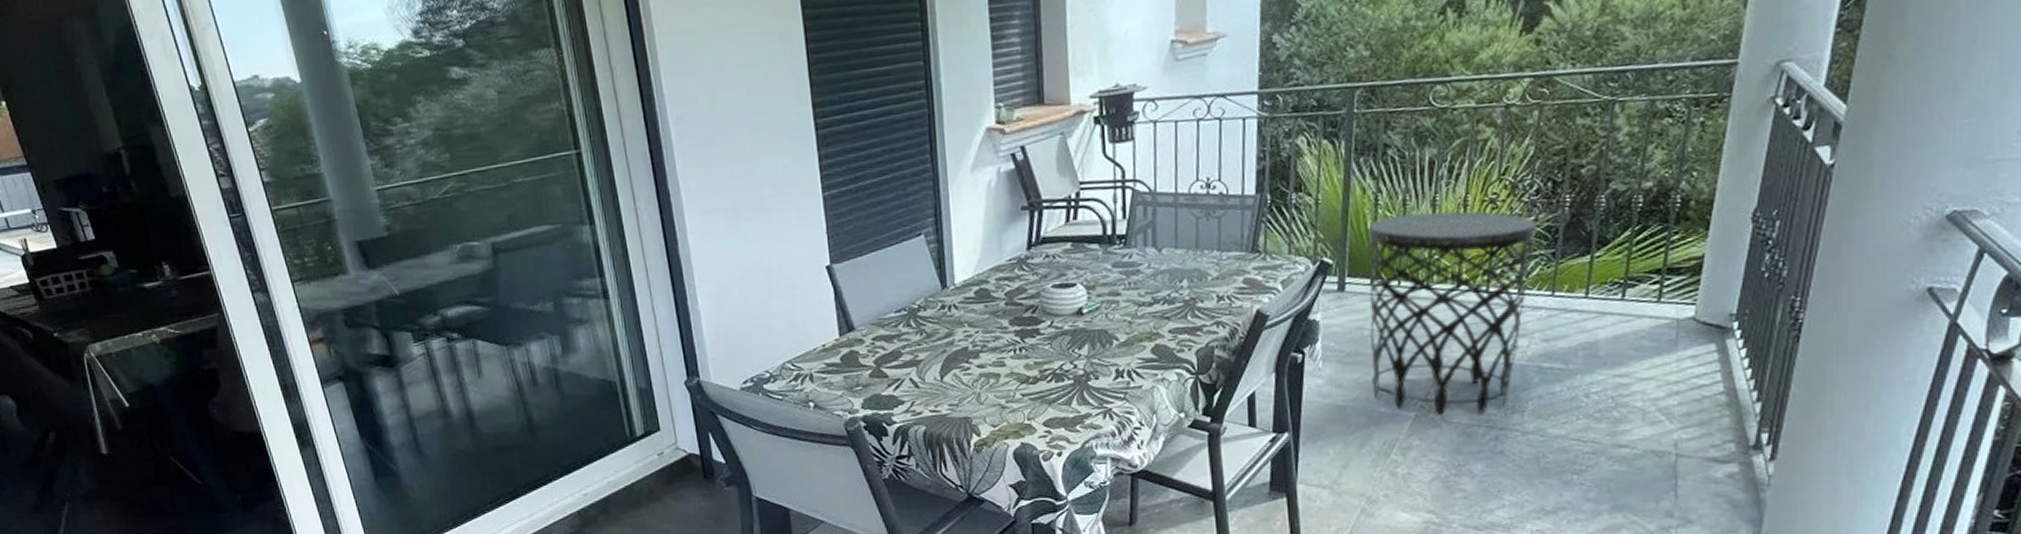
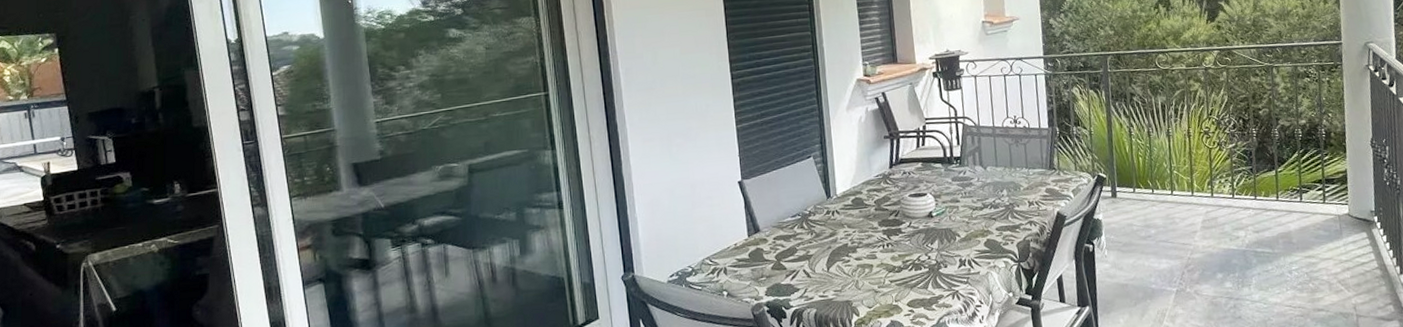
side table: present [1368,211,1537,416] -> none [1127,140,1239,290]

